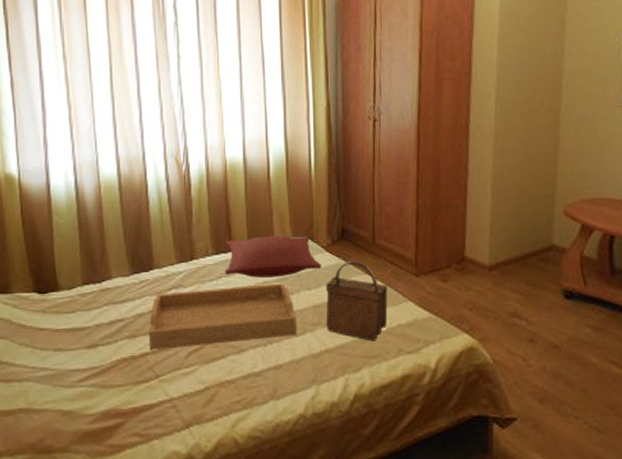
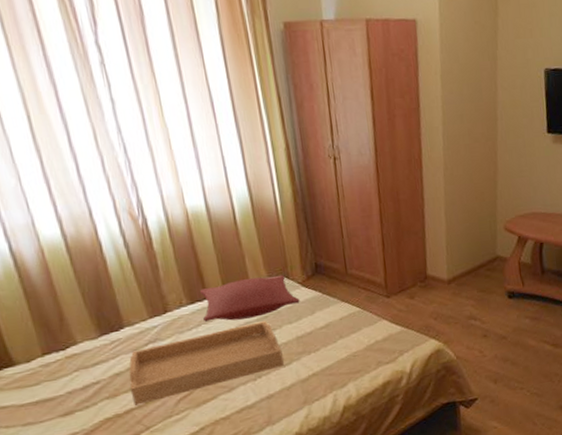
handbag: present [326,260,388,342] -> none [306,290,366,360]

